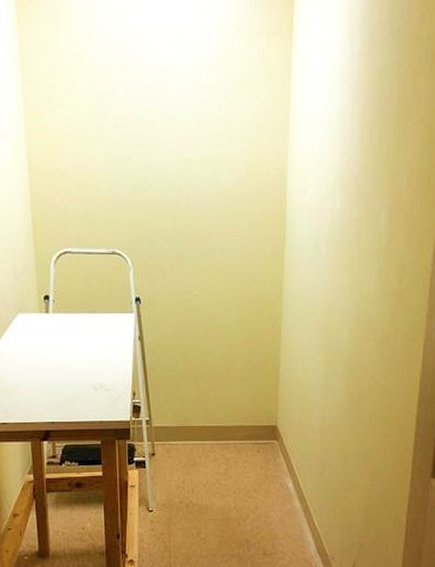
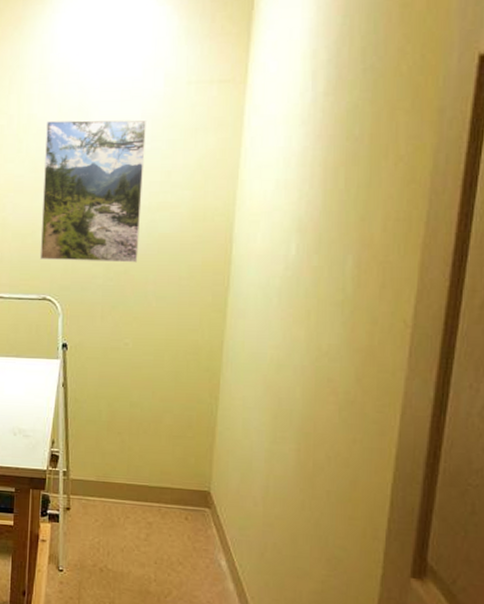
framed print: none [99,62,202,216] -> present [39,119,146,263]

